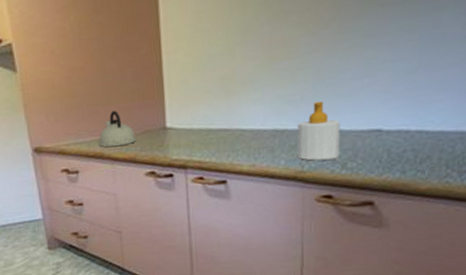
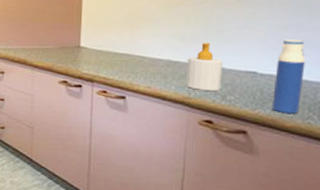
kettle: present [98,110,137,148] -> none [23,27,55,57]
water bottle: none [402,82,440,175] -> present [272,39,305,114]

